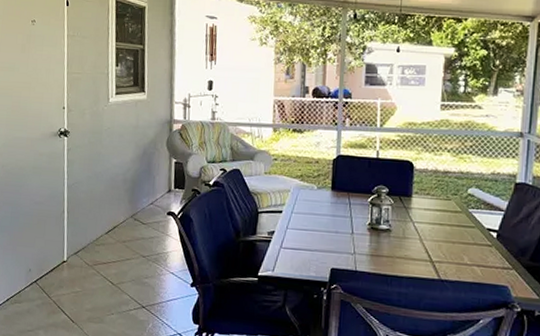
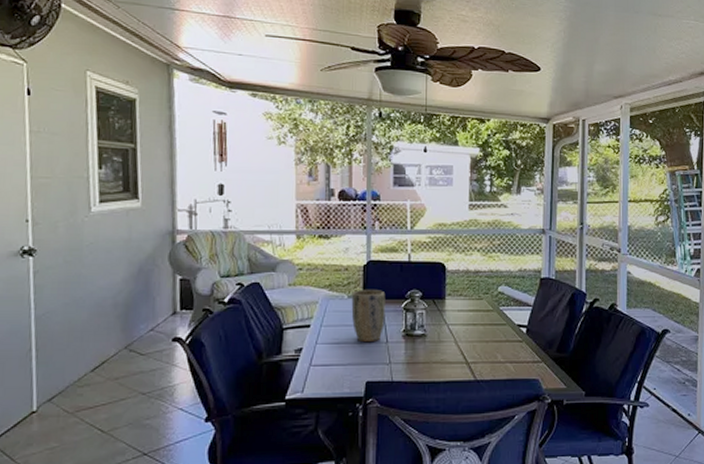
plant pot: none [320,182,353,232] -> present [351,290,386,341]

